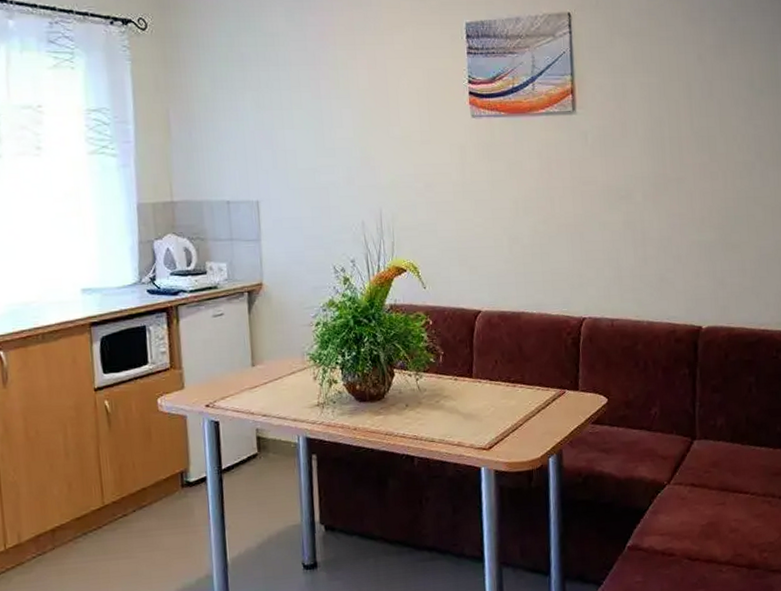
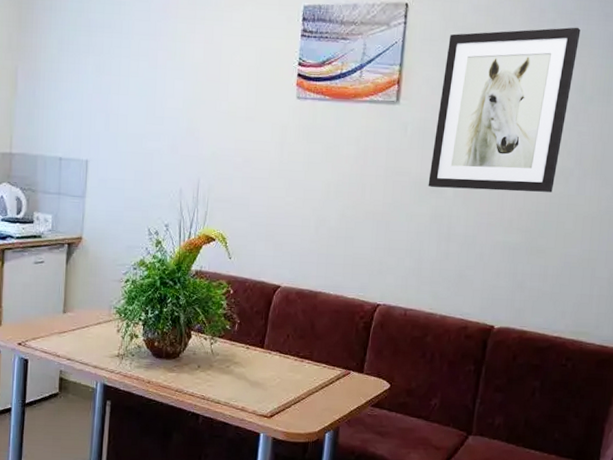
wall art: none [615,24,742,194] -> present [428,27,581,192]

